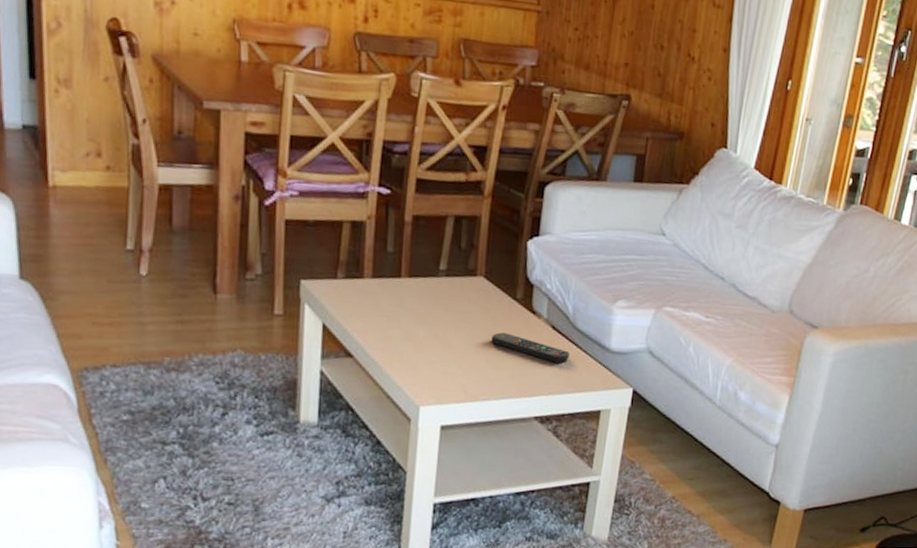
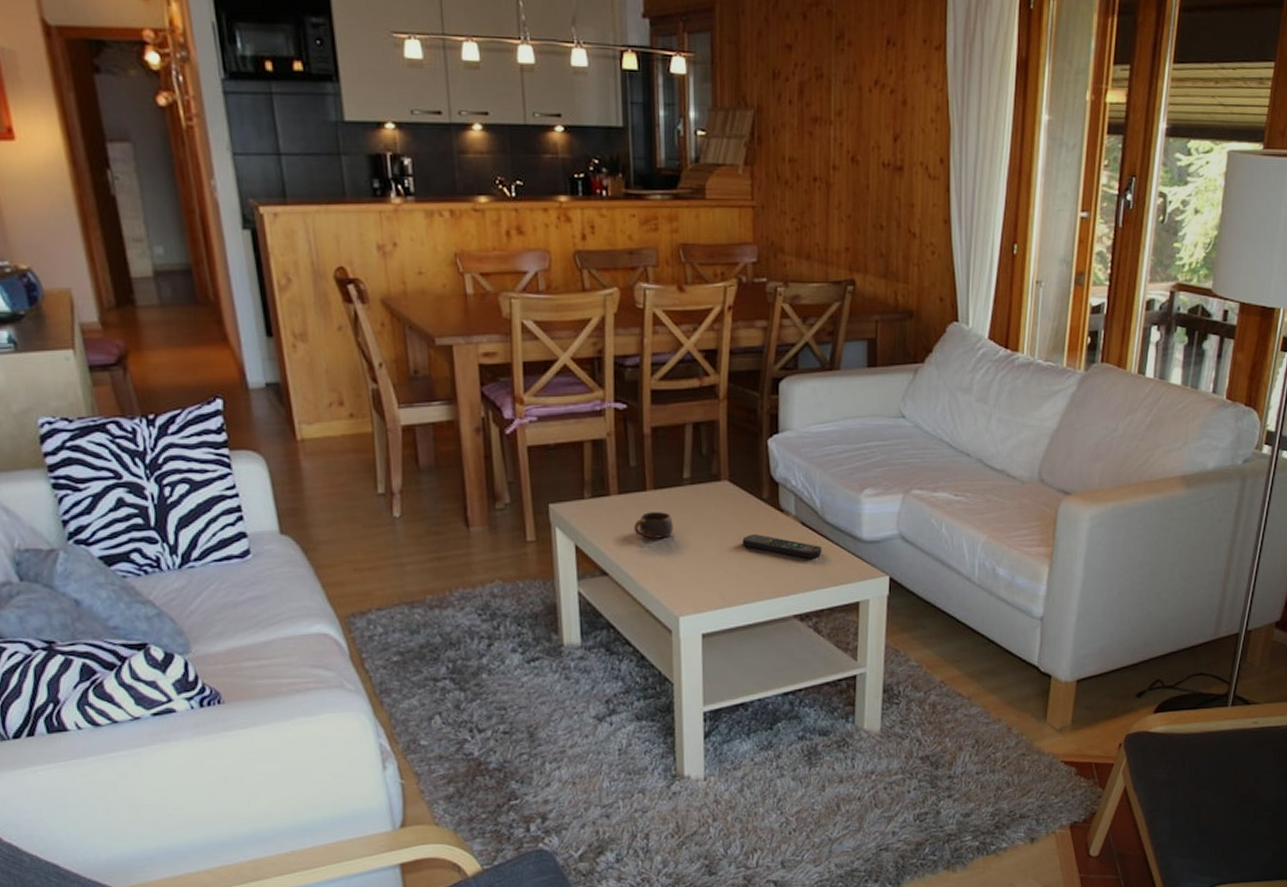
cup: none [383,299,424,327] -> present [633,512,674,539]

